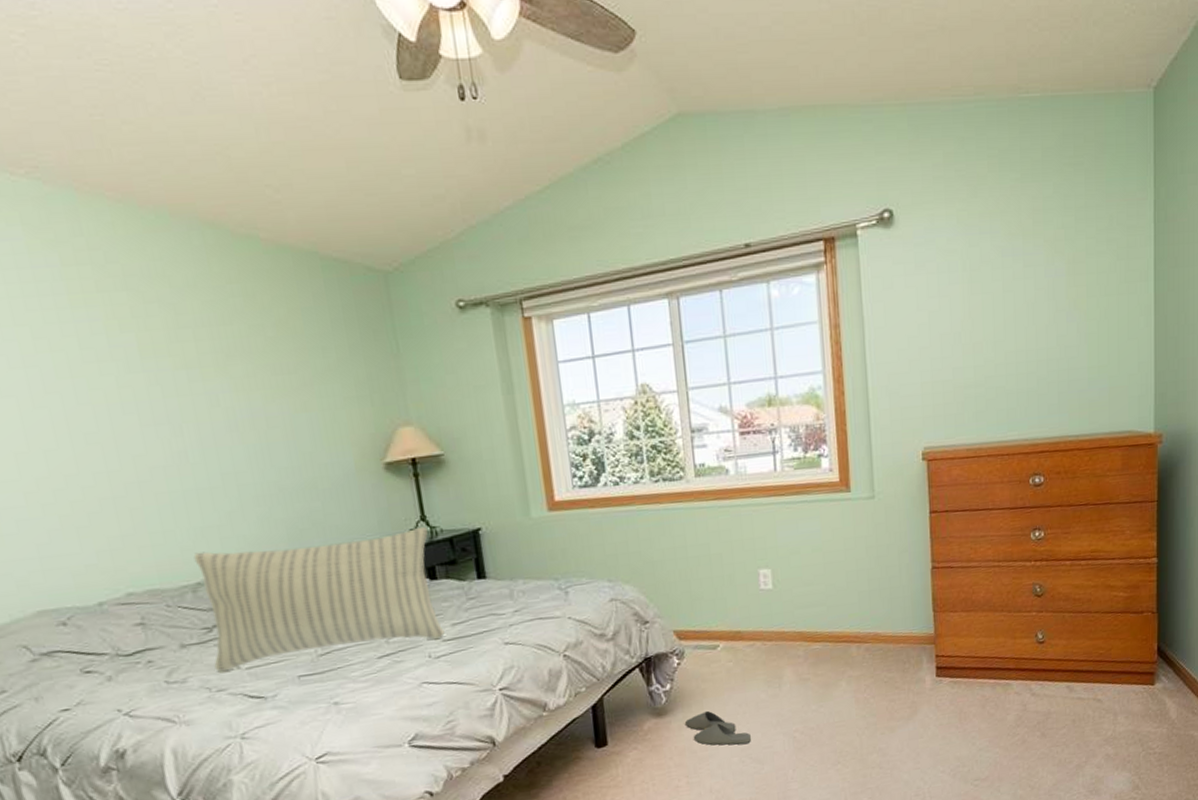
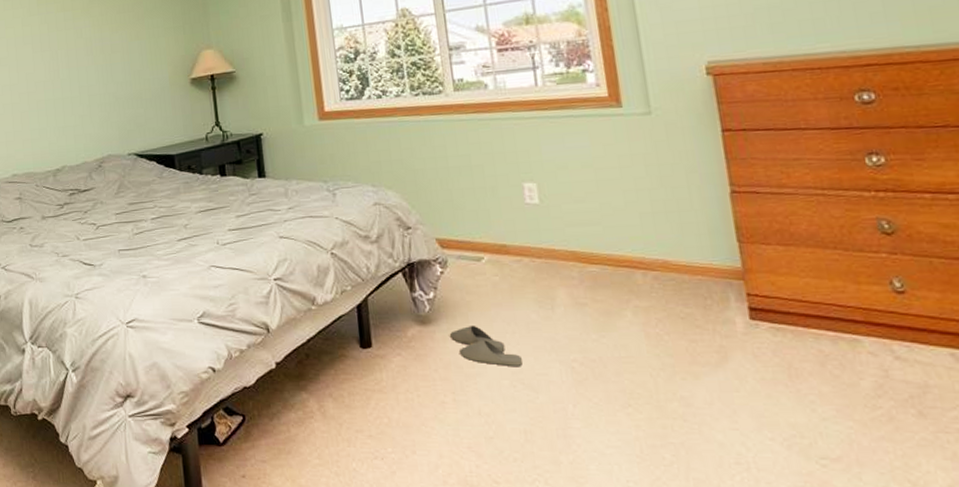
pillow: present [193,526,445,671] -> none [56,130,230,240]

